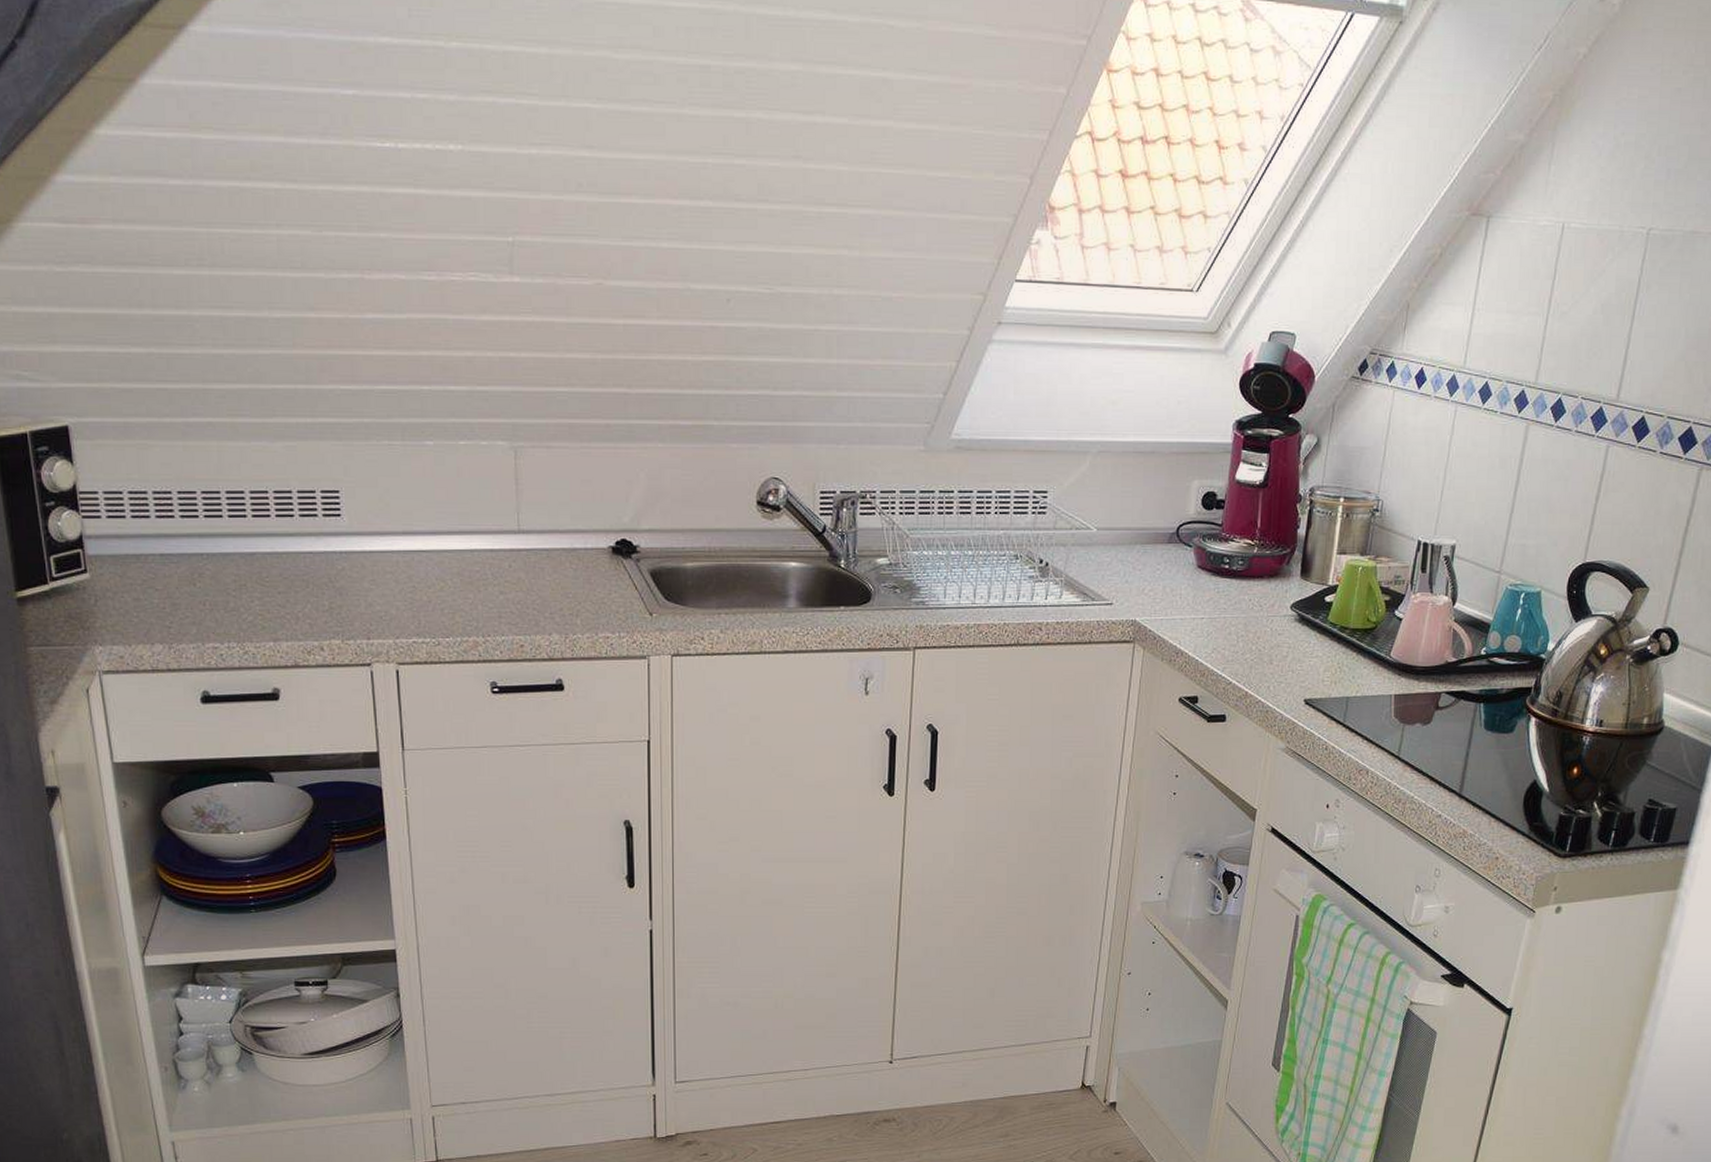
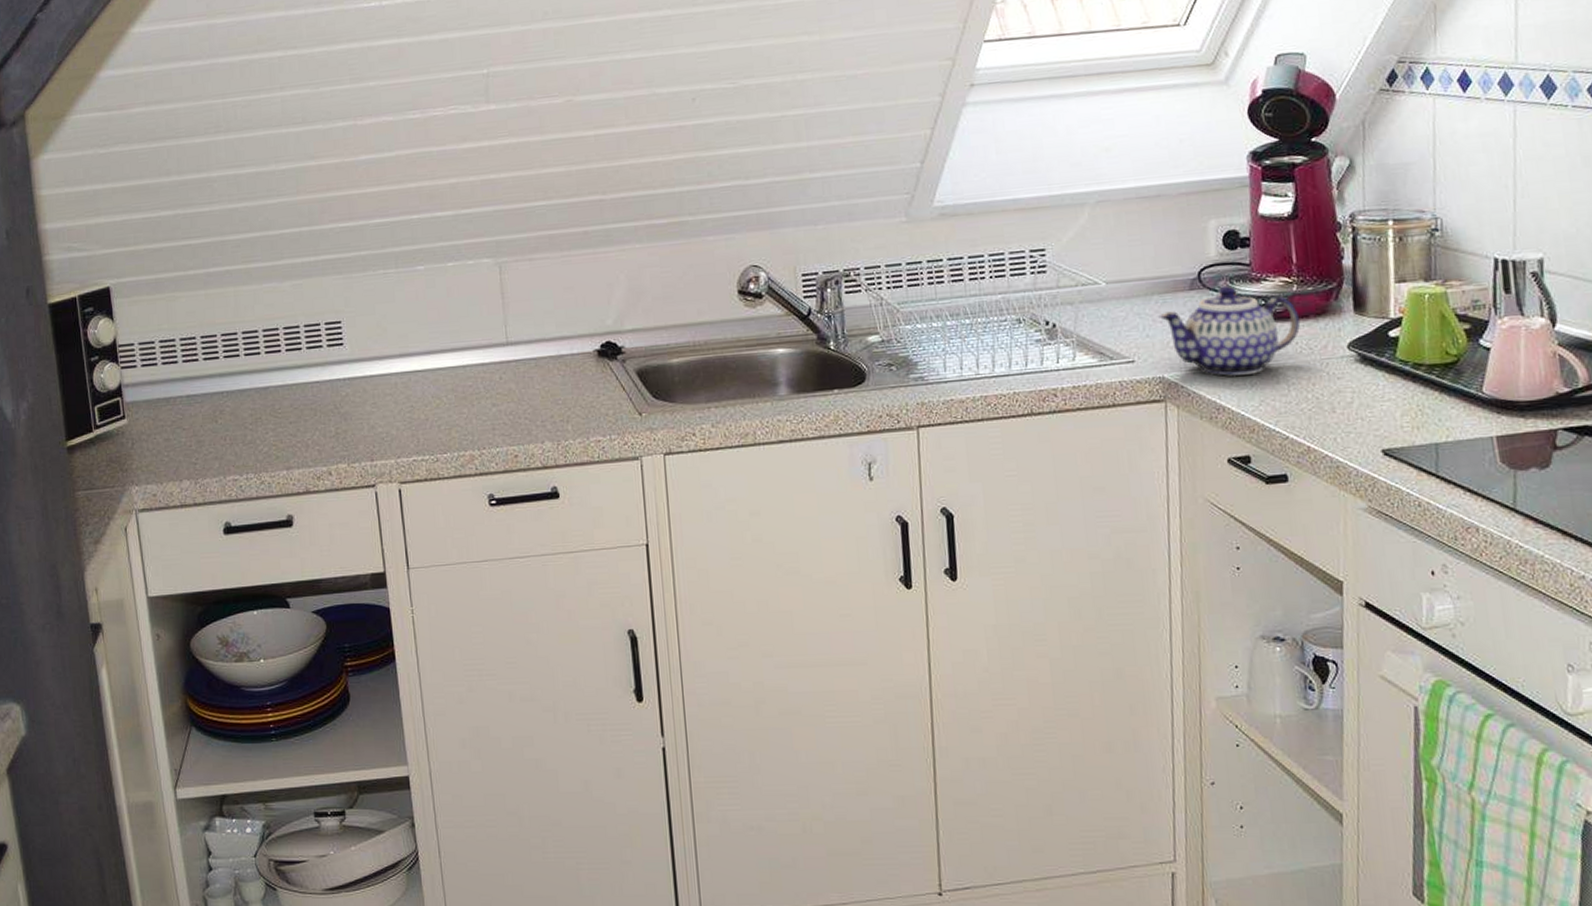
teapot: none [1138,542,1256,626] -> present [1158,285,1301,377]

